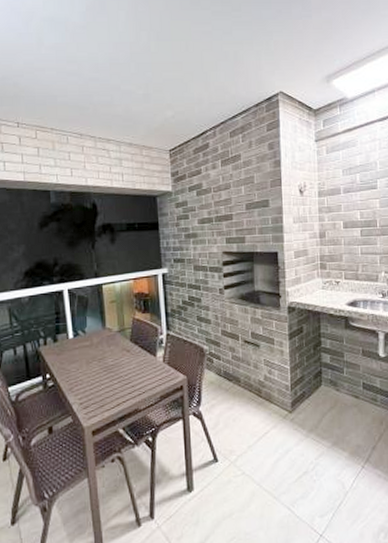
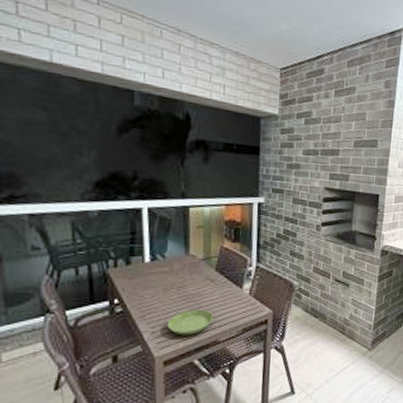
saucer: none [92,379,133,405] -> present [167,309,214,335]

